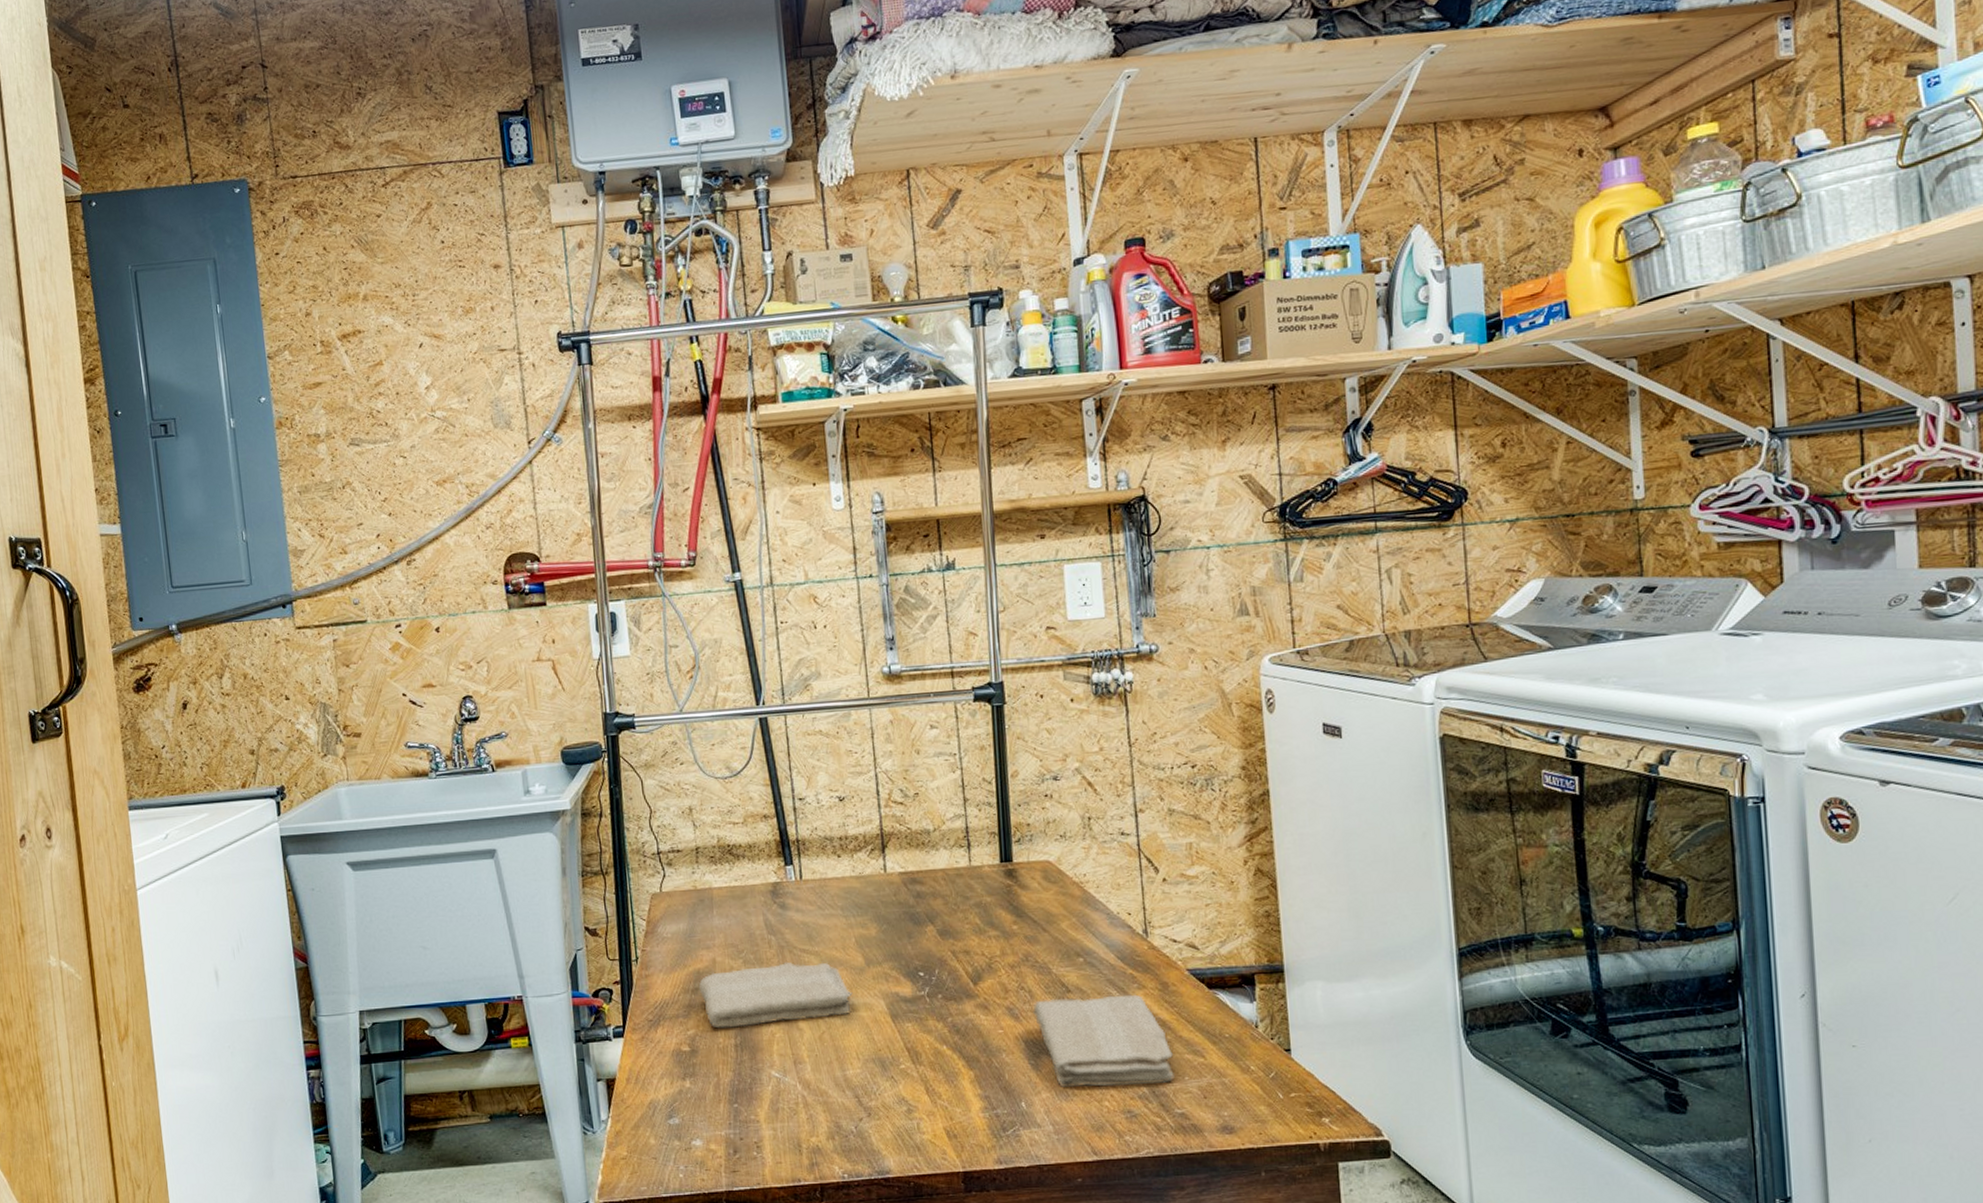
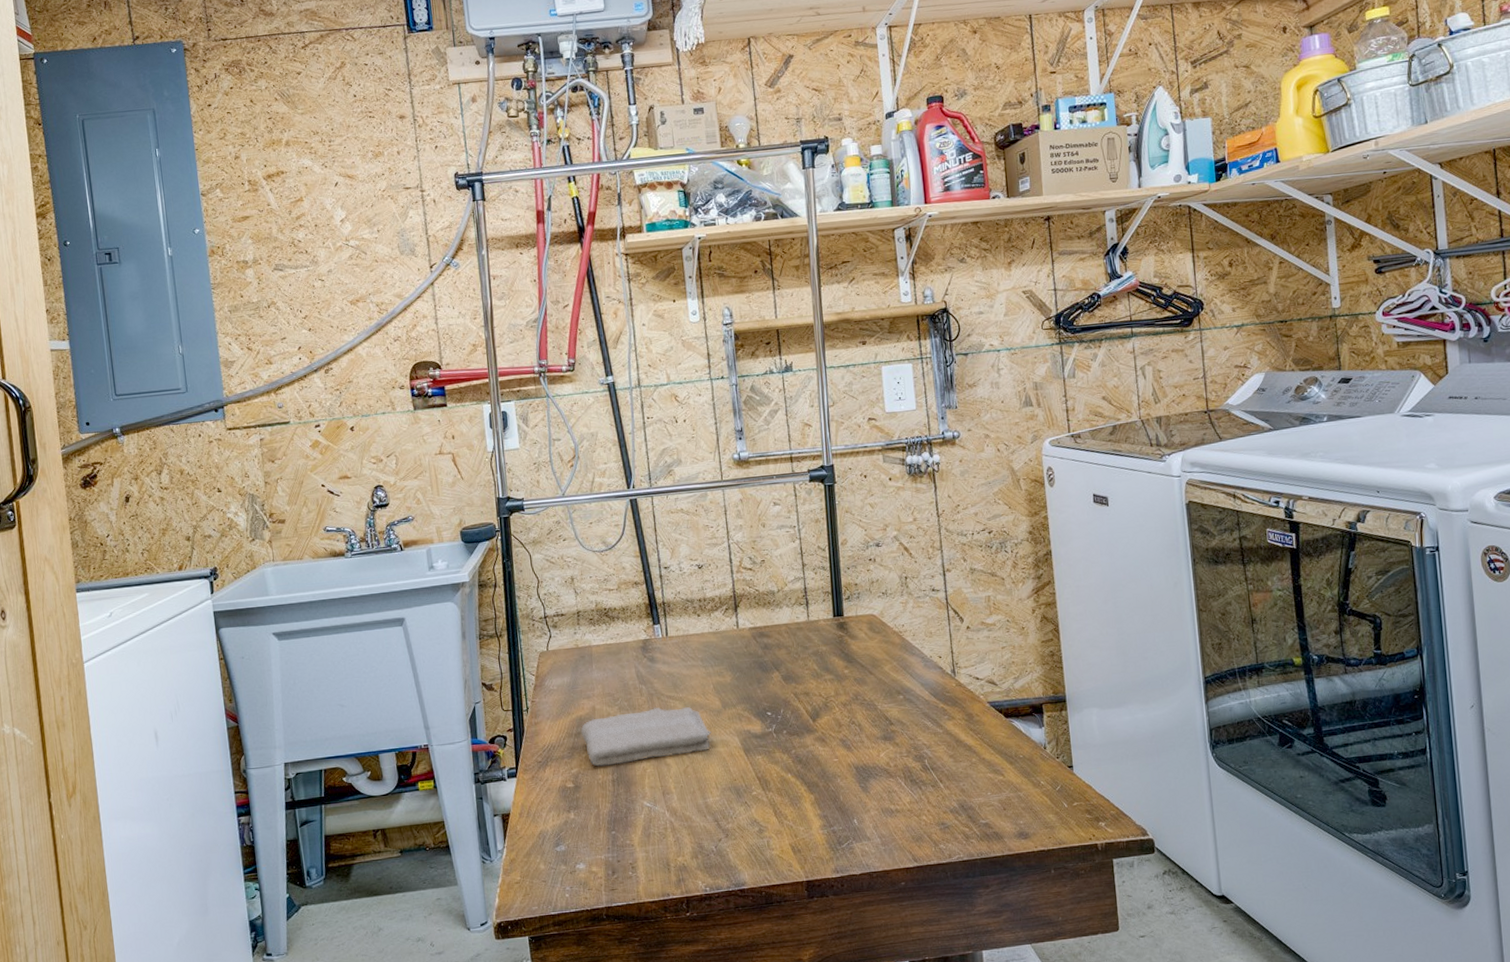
washcloth: present [1033,994,1175,1088] -> none [862,724,979,806]

